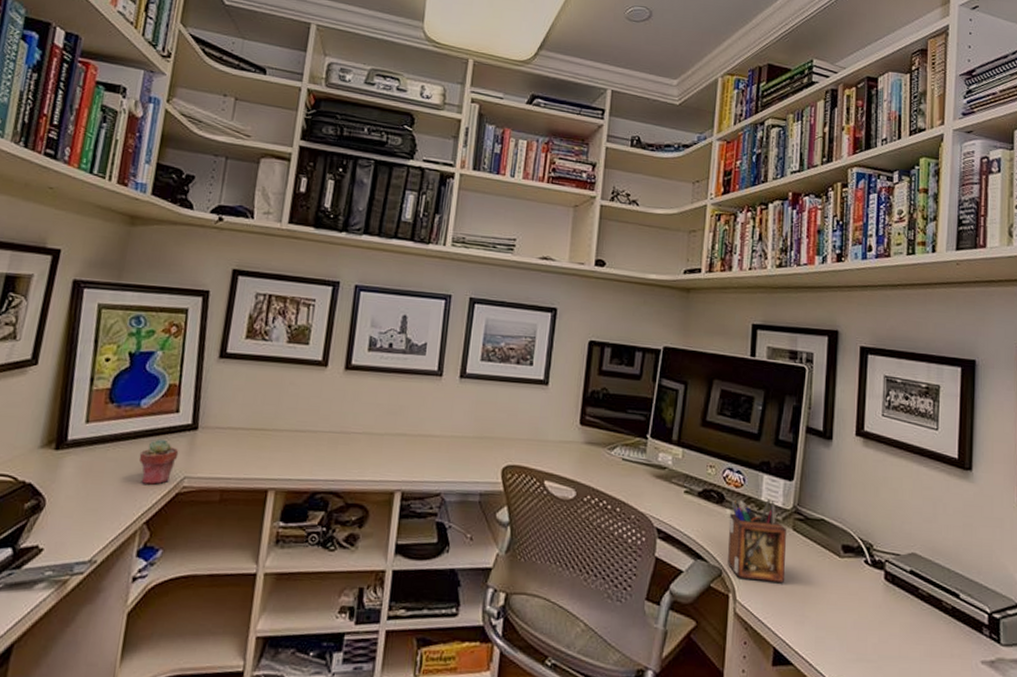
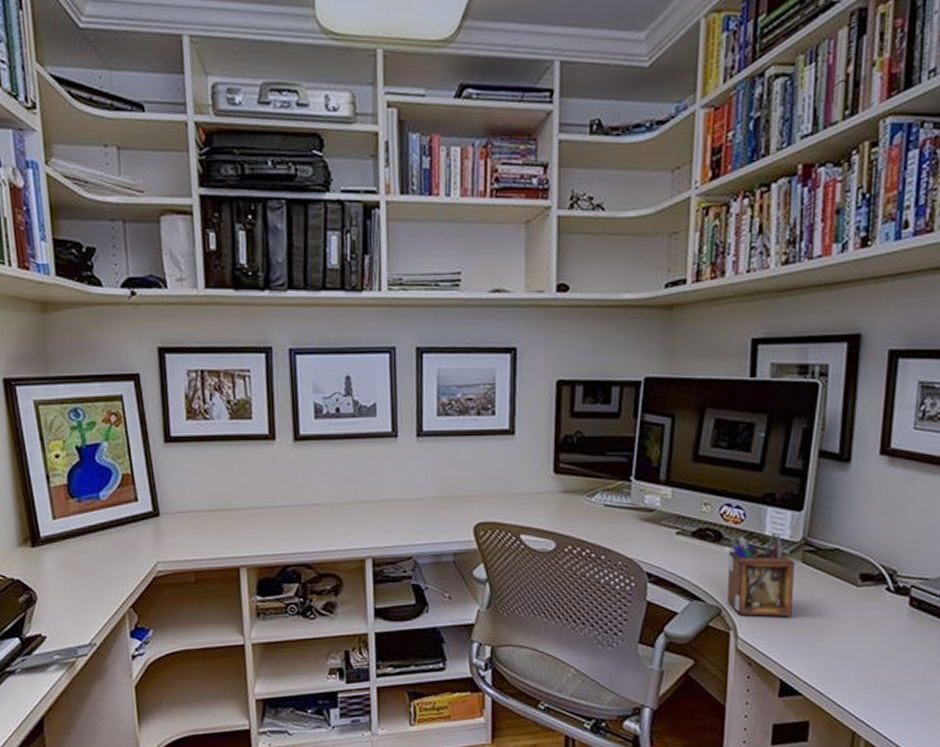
potted succulent: present [138,438,179,485] -> none [110,528,147,572]

